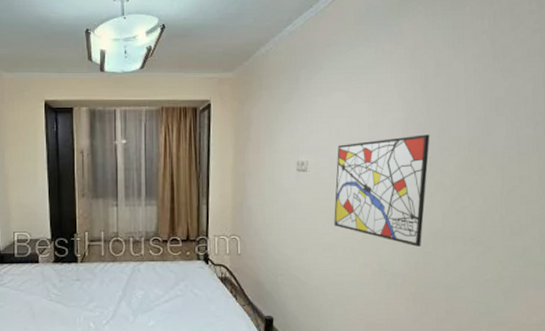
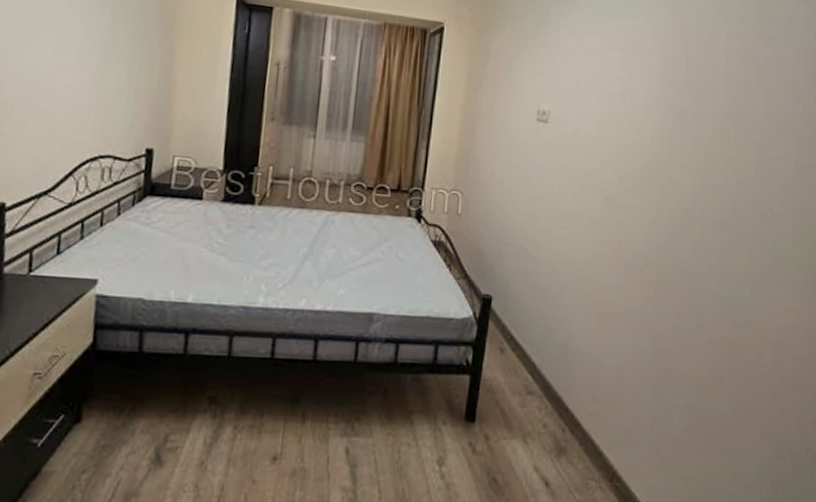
wall art: present [334,134,430,247] -> none [573,96,686,226]

